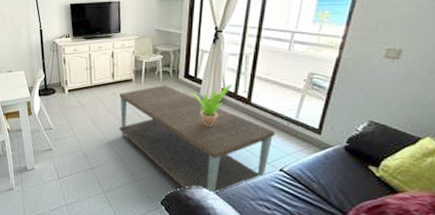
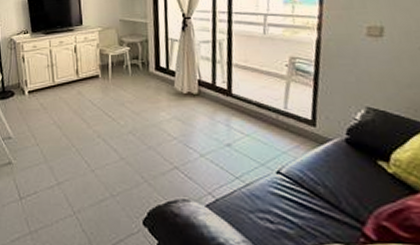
coffee table: present [119,85,276,193] -> none [85,80,265,206]
potted plant: present [191,83,233,126] -> none [165,74,209,124]

